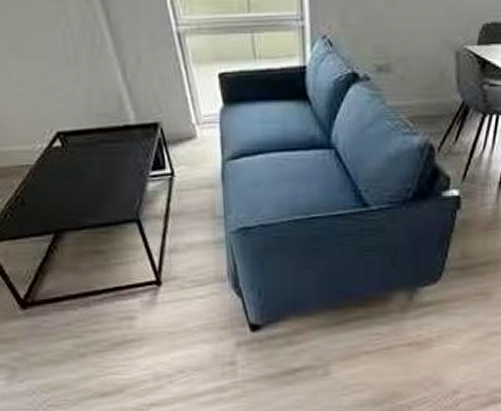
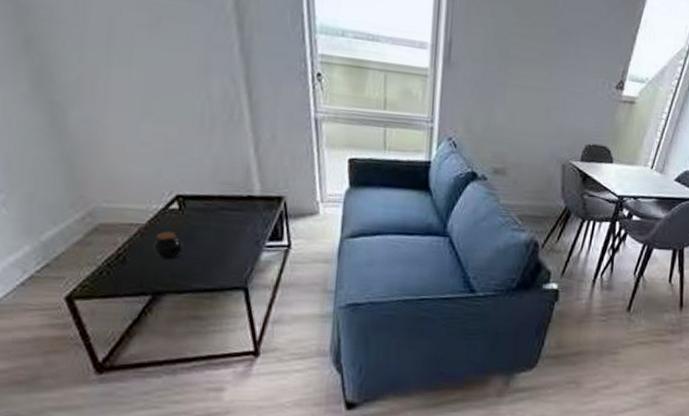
jar: none [45,169,74,197] -> present [153,231,184,259]

